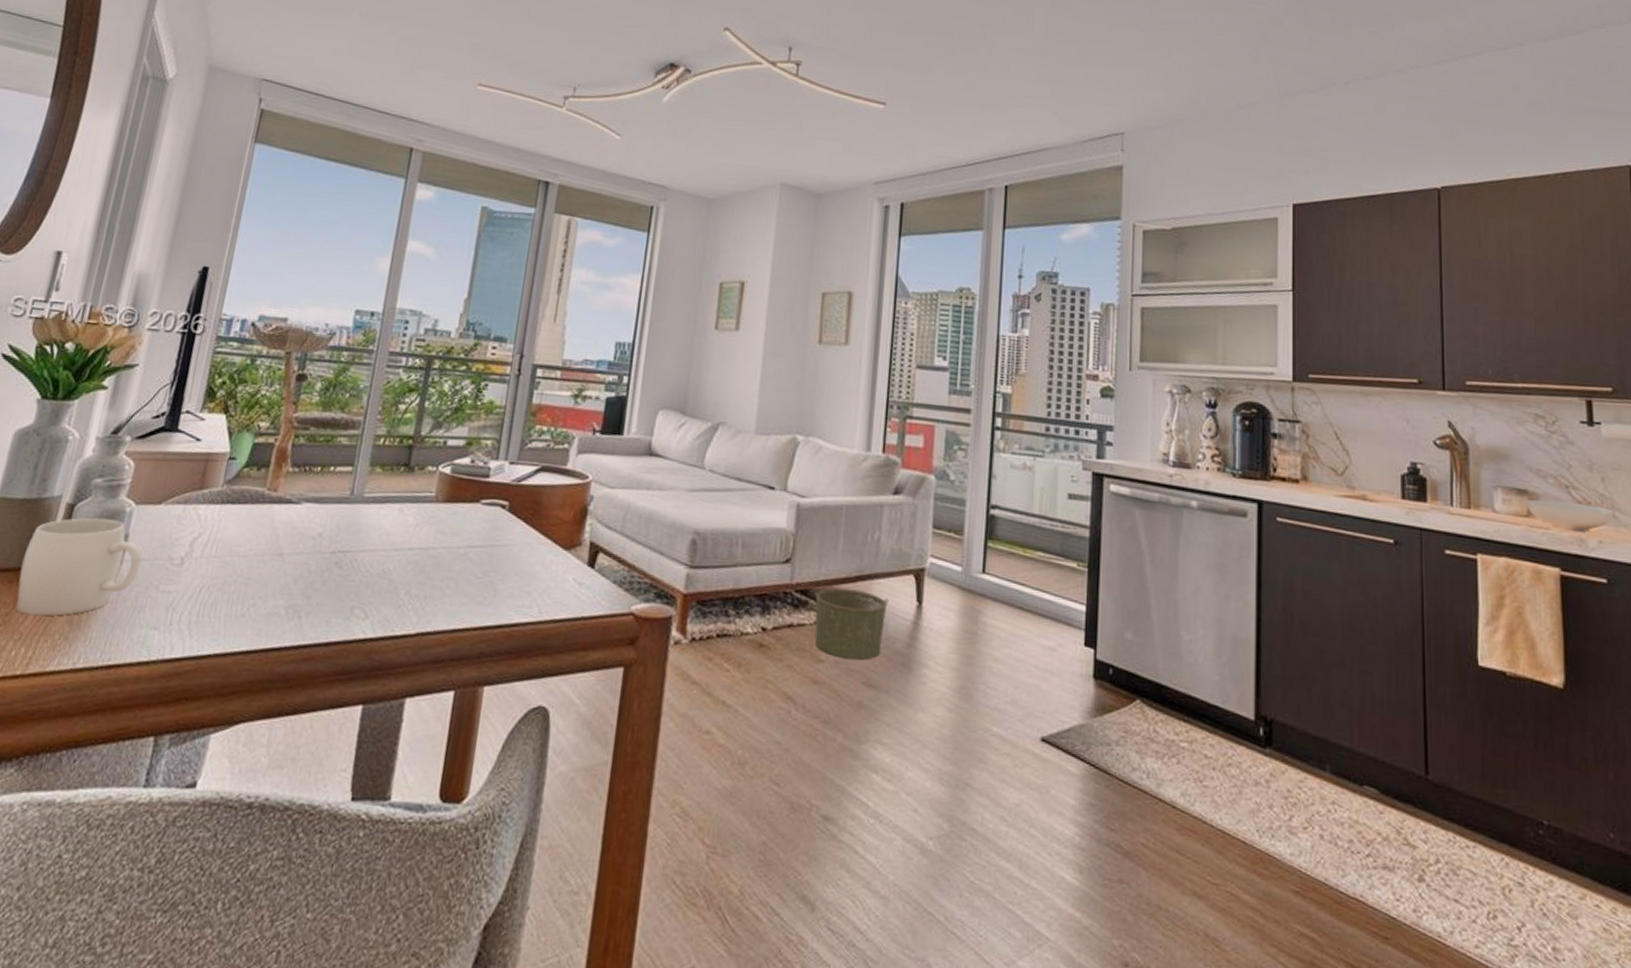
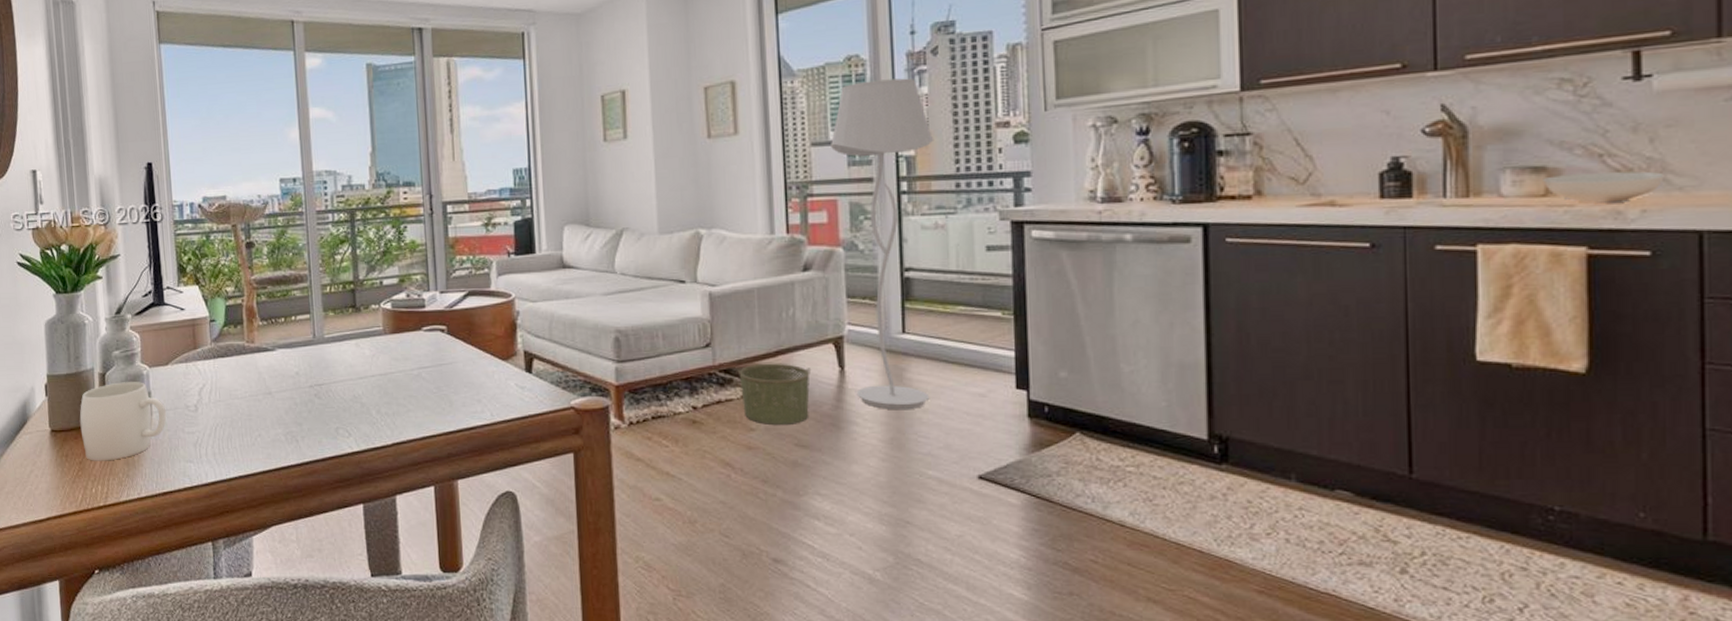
floor lamp: none [931,314,1030,657] -> present [829,78,934,410]

